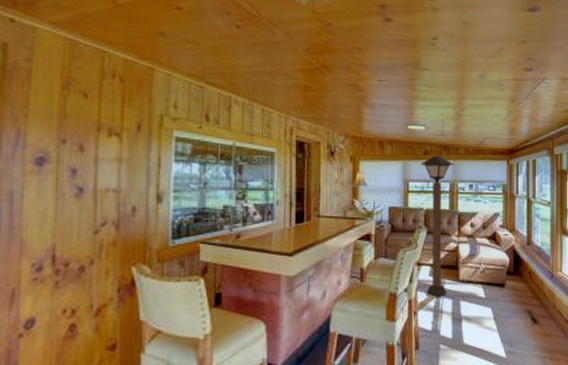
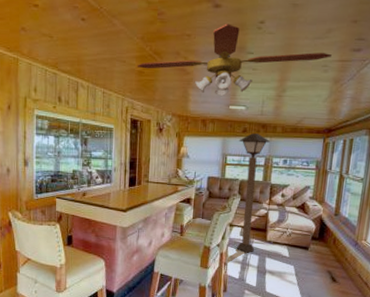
ceiling fan: none [302,38,505,115] -> present [136,23,332,96]

